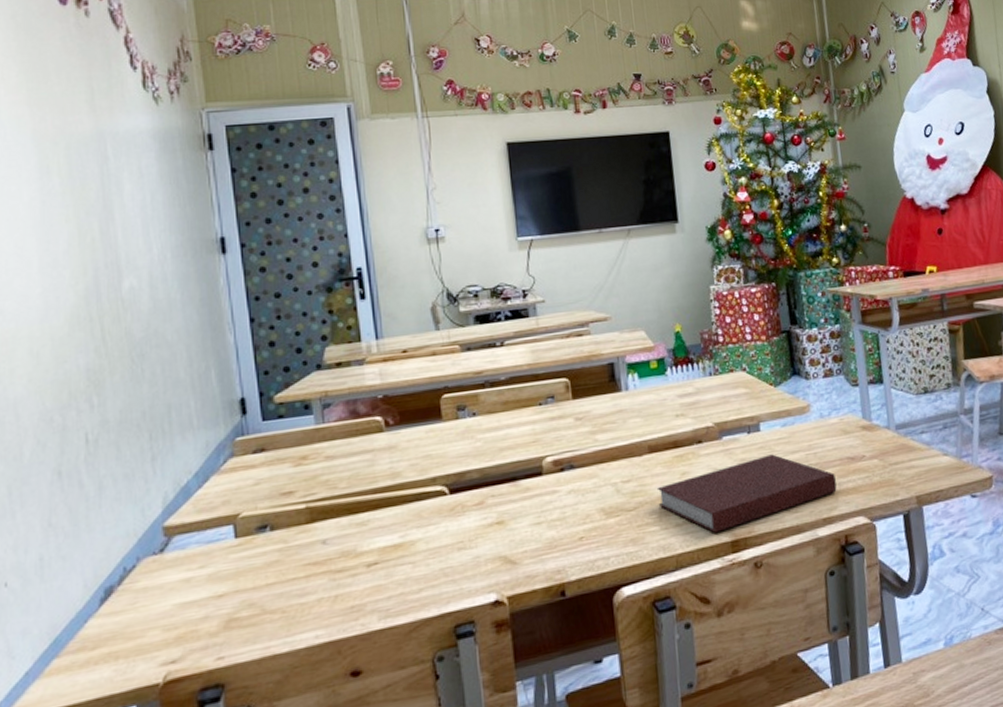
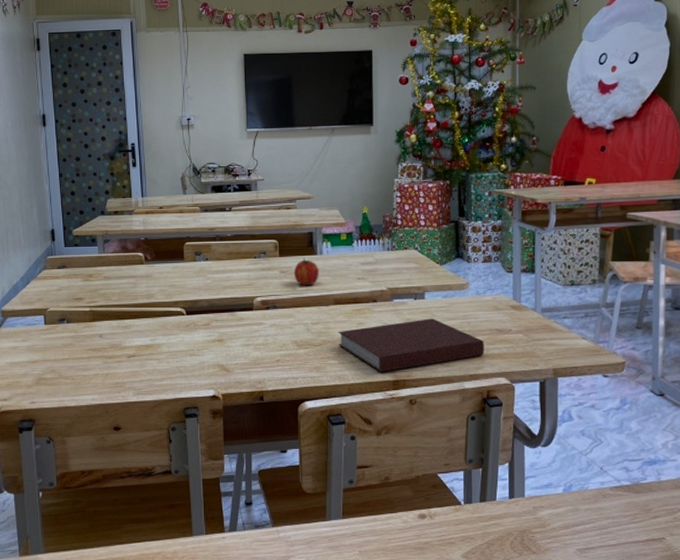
fruit: none [593,397,627,434] -> present [294,258,319,286]

